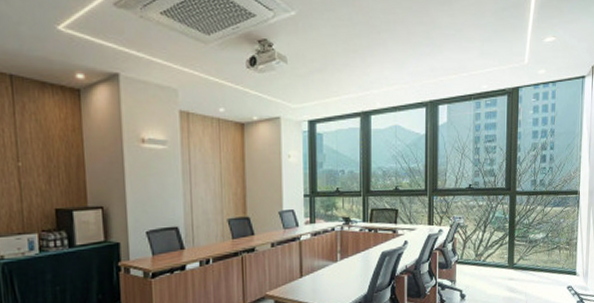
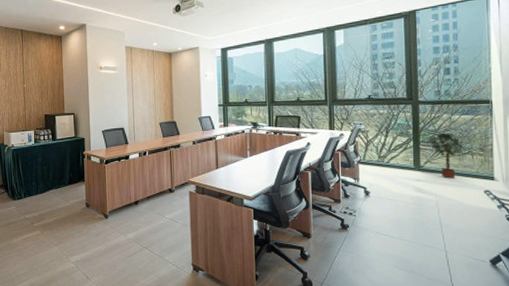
potted tree: none [522,226,553,276] -> present [428,133,464,179]

